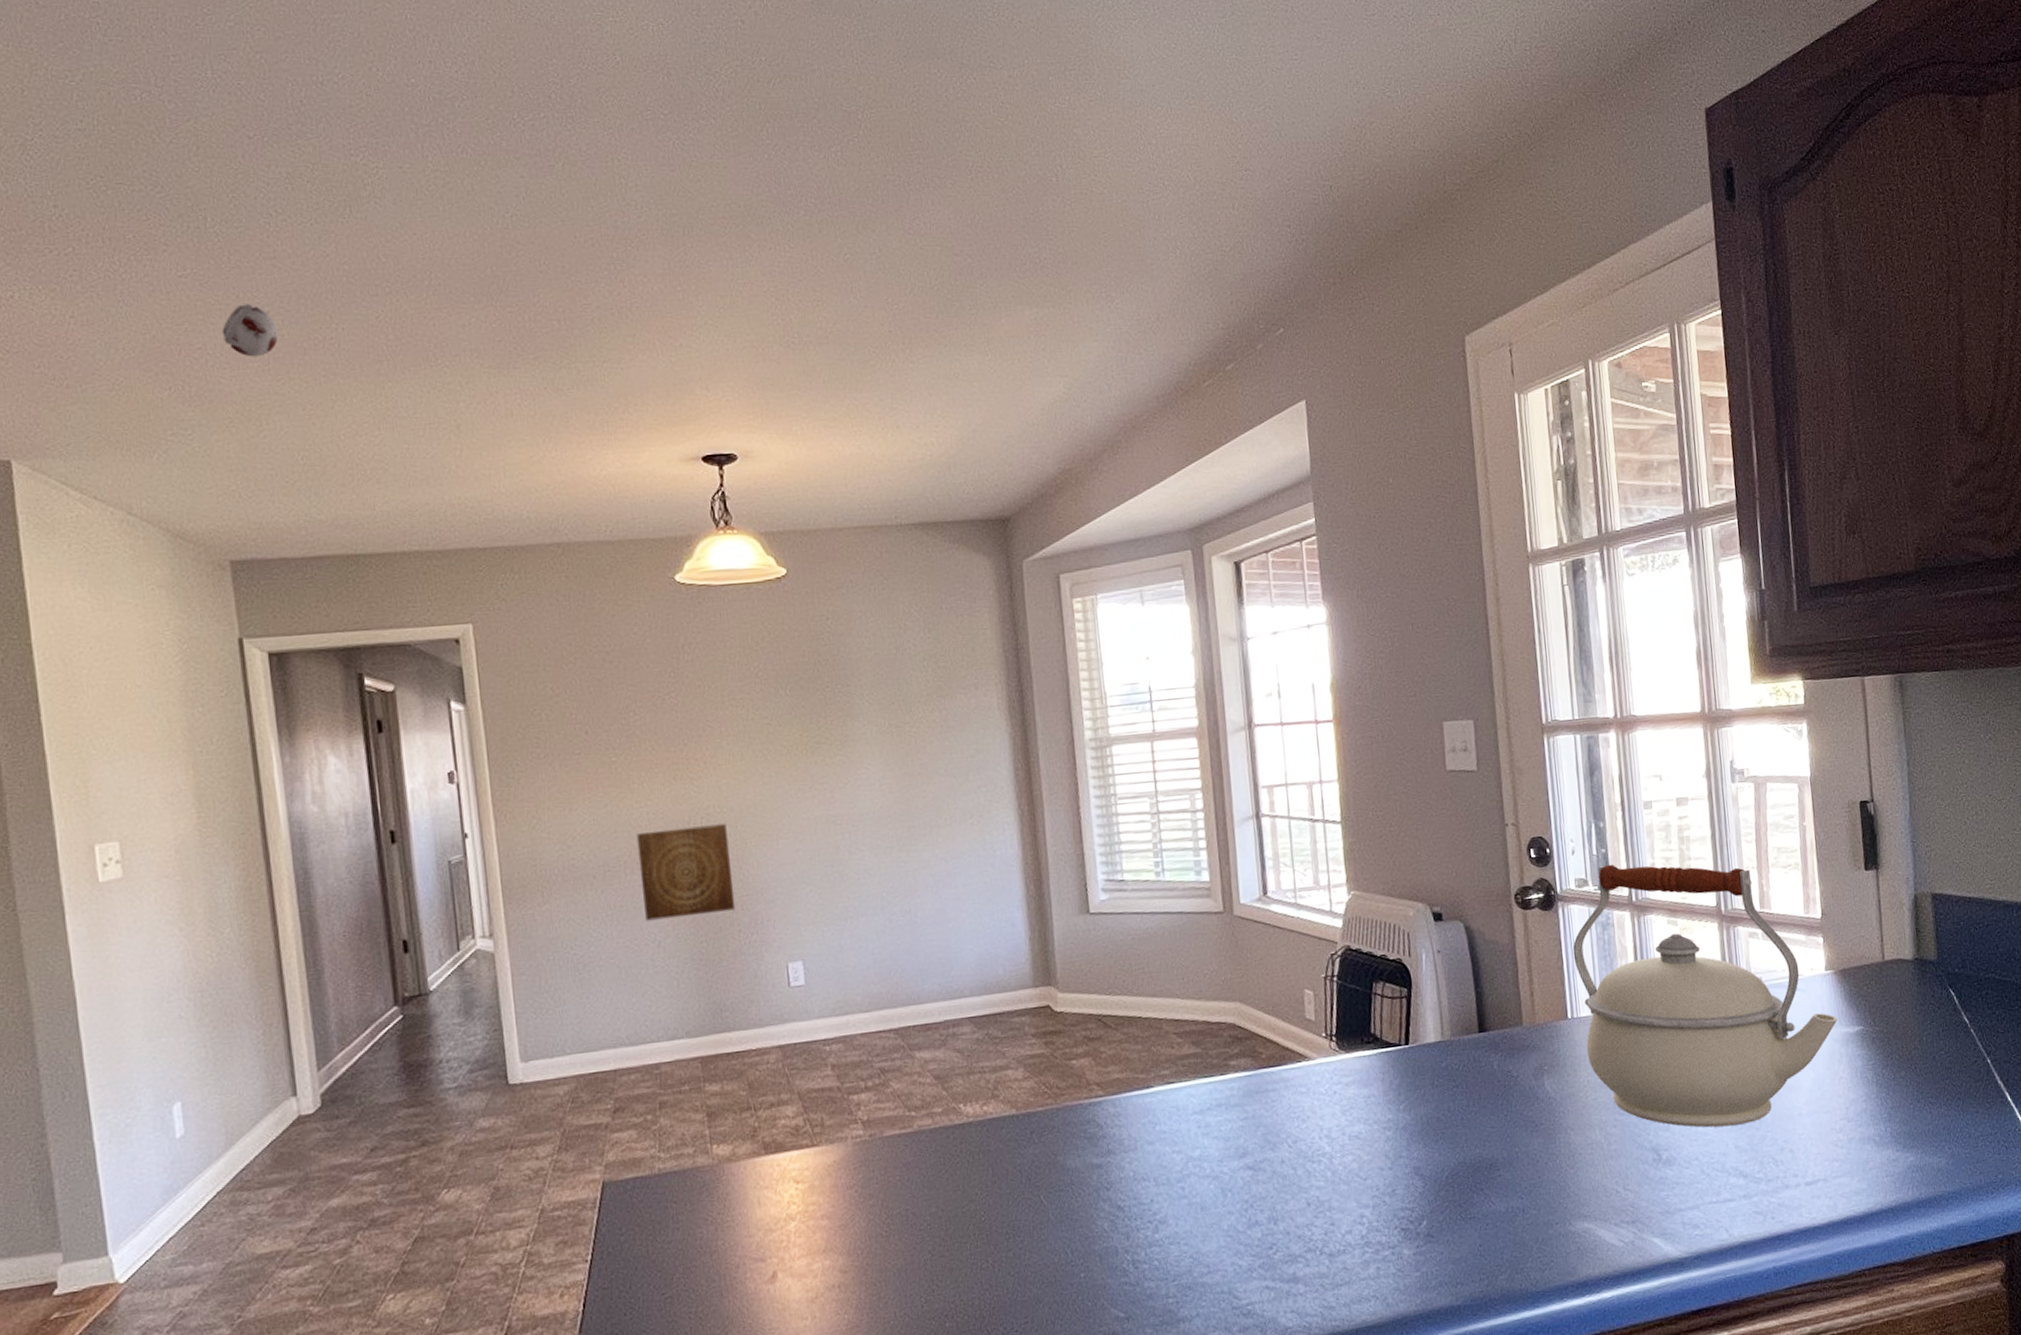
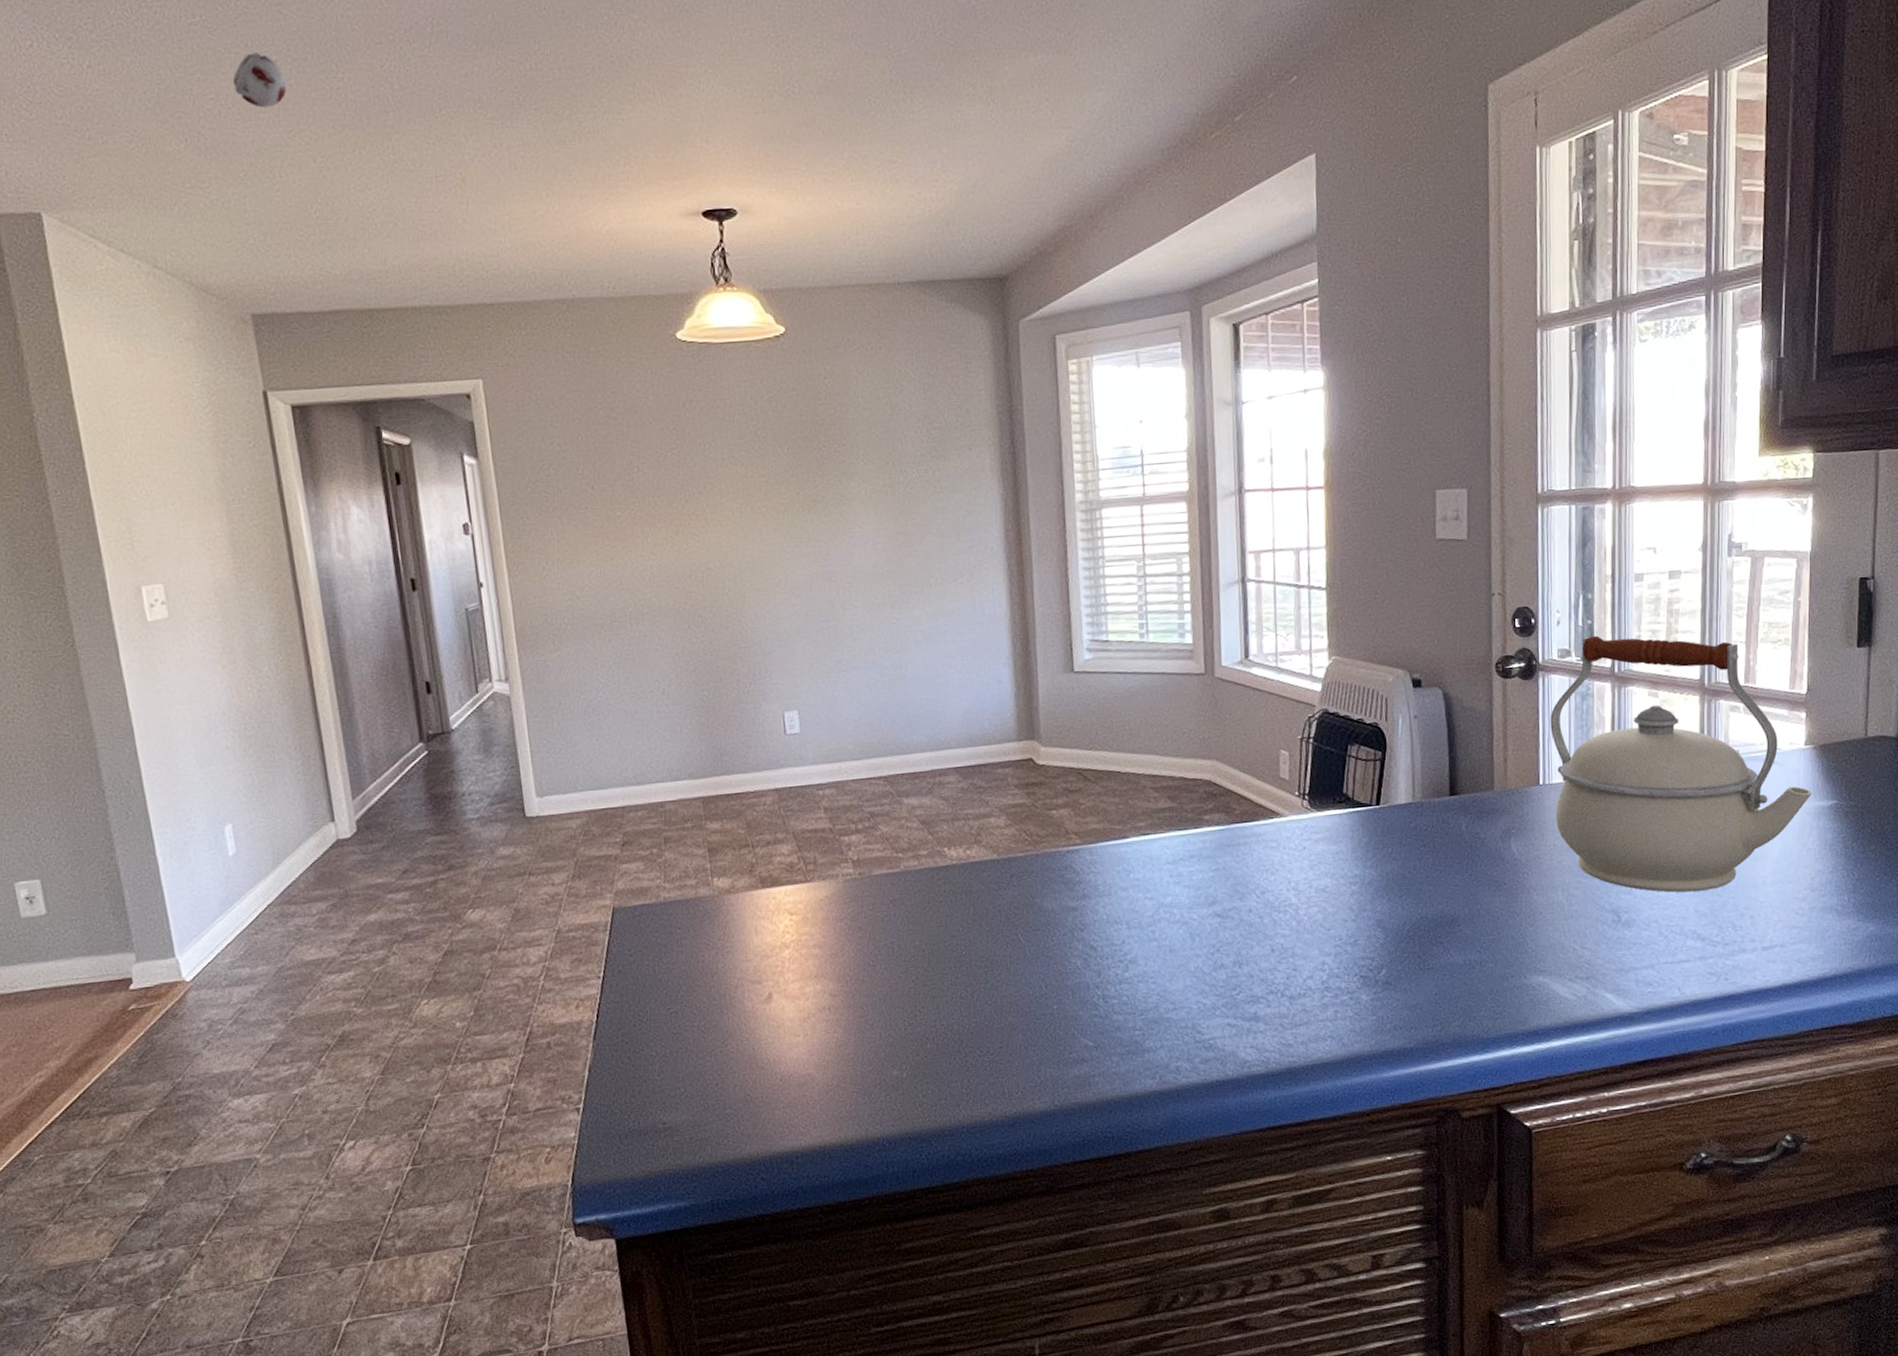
wall art: present [636,823,736,921] -> none [641,578,735,669]

